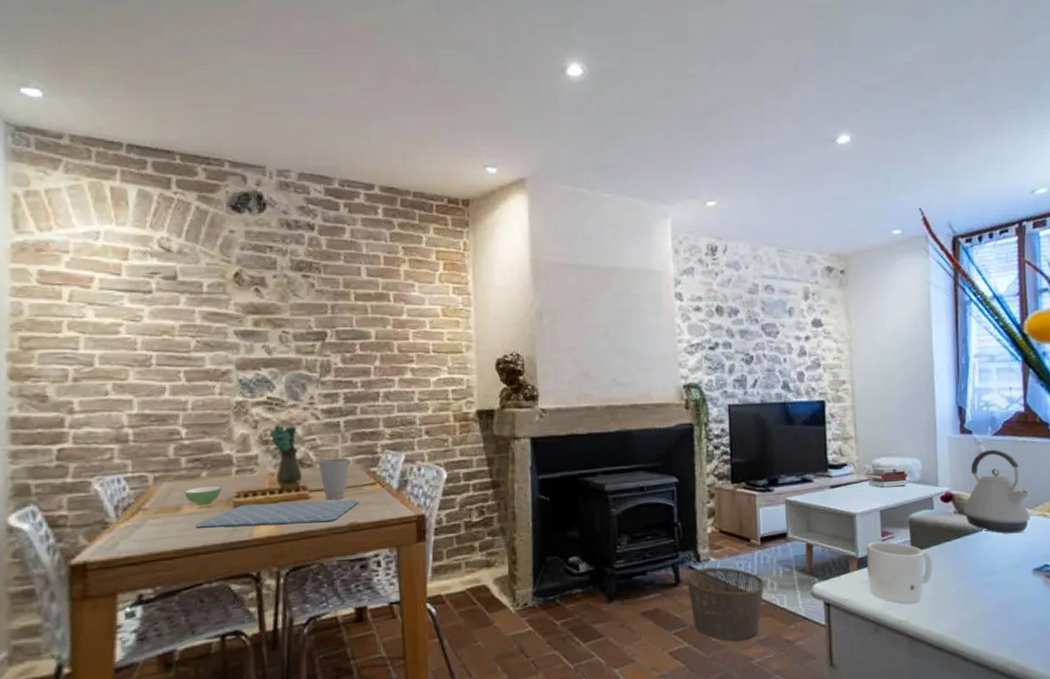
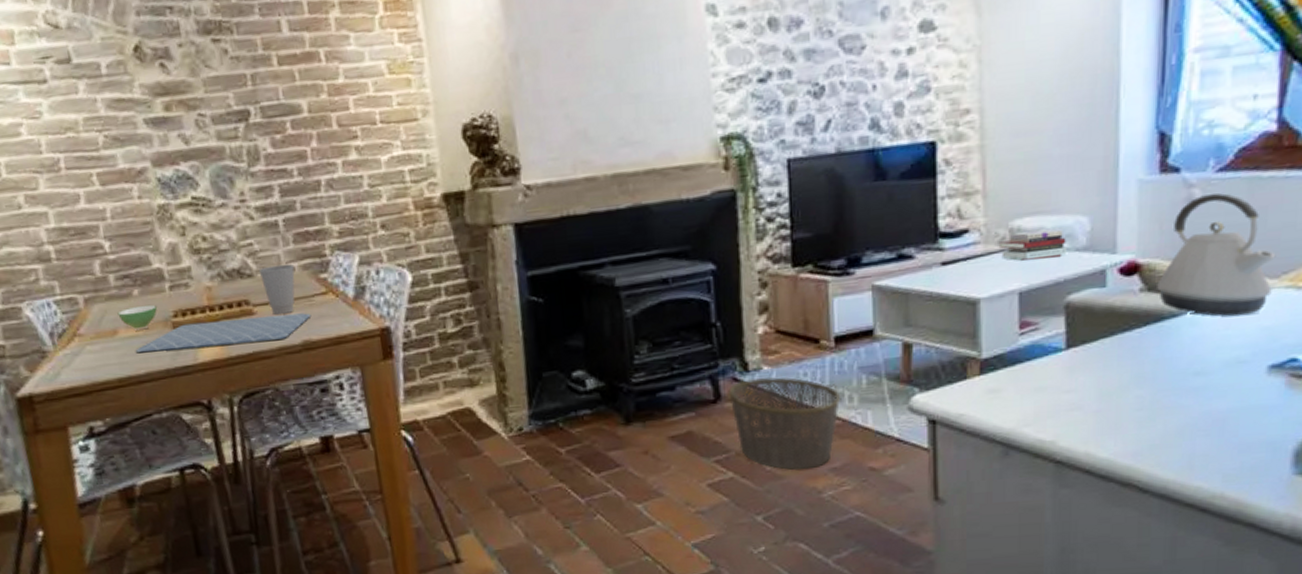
vase: present [269,422,303,492] -> none [200,226,244,308]
mug: present [866,541,933,604] -> none [994,334,1100,419]

